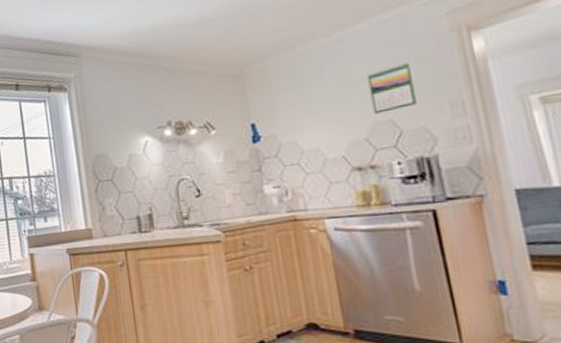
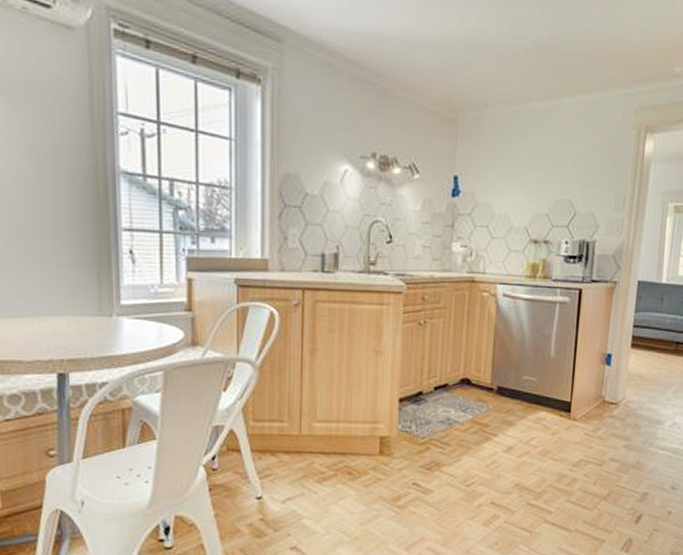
calendar: present [367,62,418,114] -> none [559,148,597,193]

